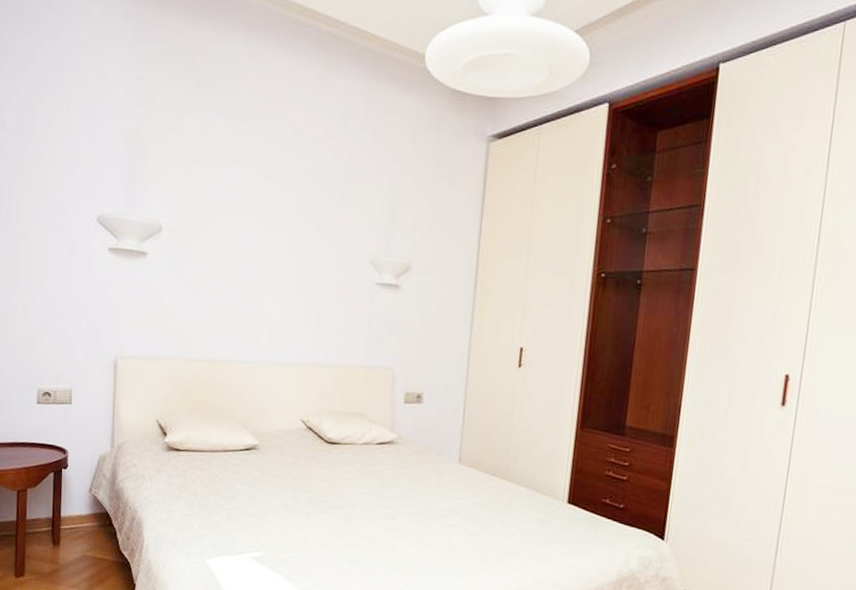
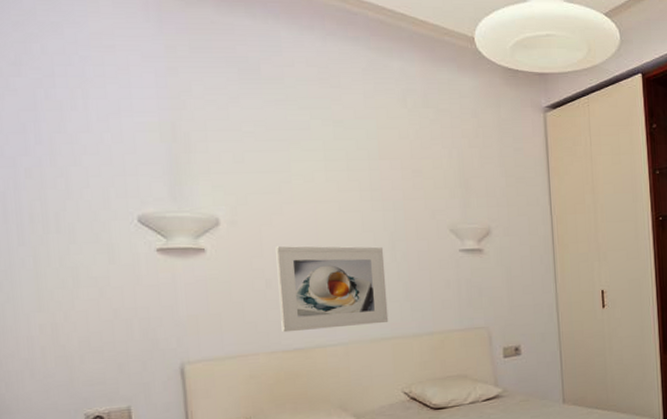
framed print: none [201,258,303,348] -> present [276,246,389,333]

